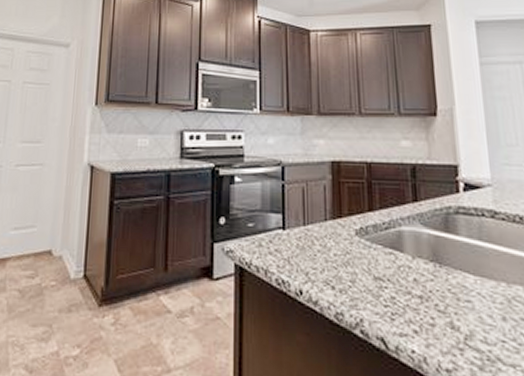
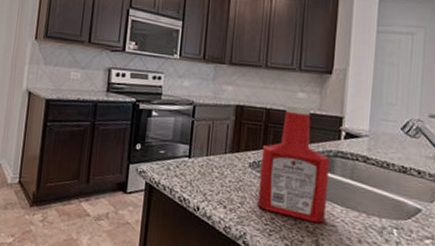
ketchup bottle: none [368,155,457,300] -> present [257,104,329,224]

